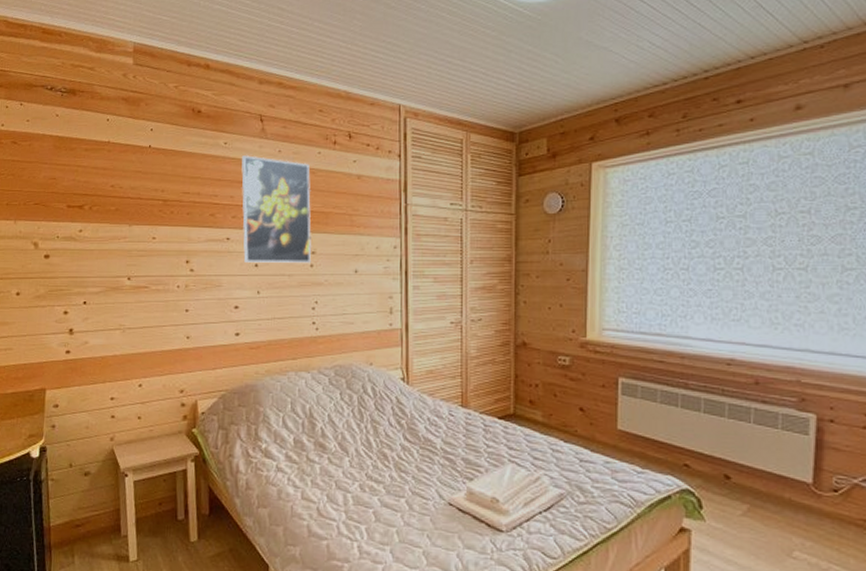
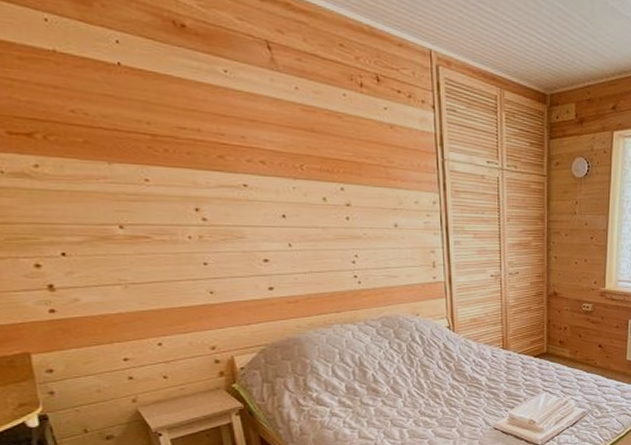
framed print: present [241,155,312,264] -> none [248,89,347,217]

